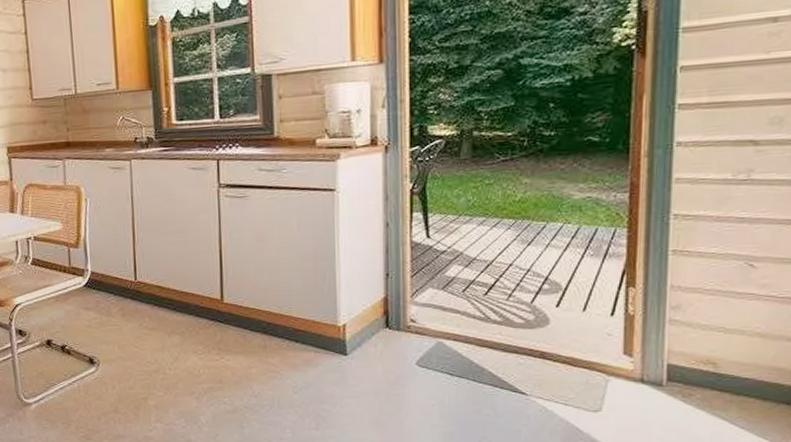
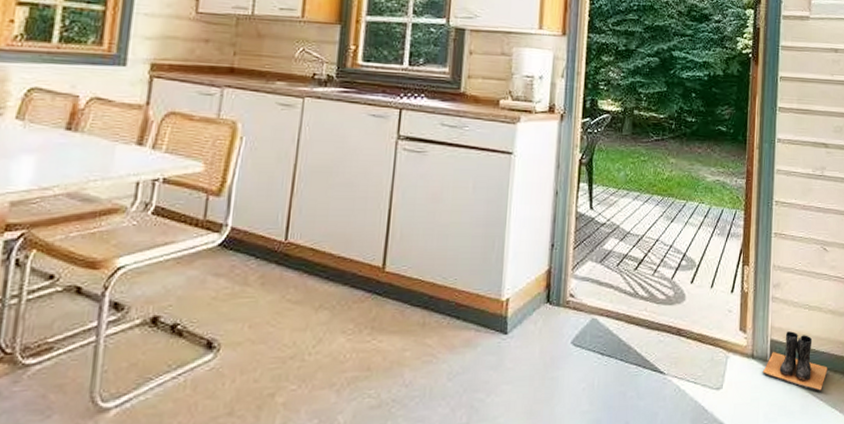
boots: none [655,356,753,420] -> present [762,331,828,392]

